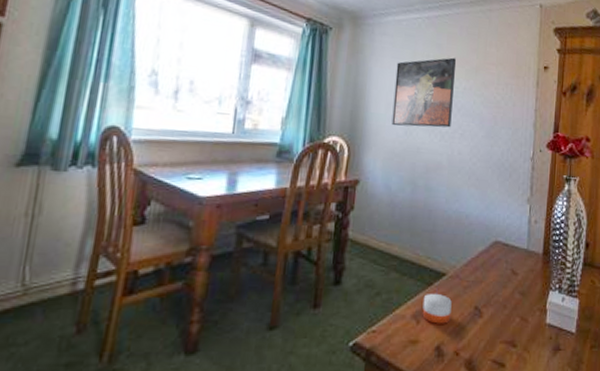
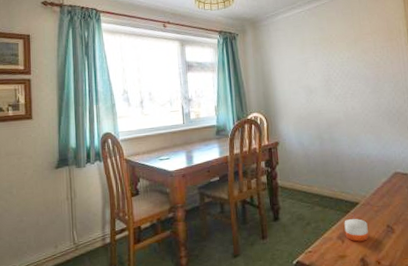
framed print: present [391,57,456,128] -> none [291,36,342,97]

